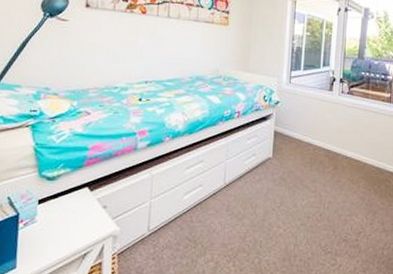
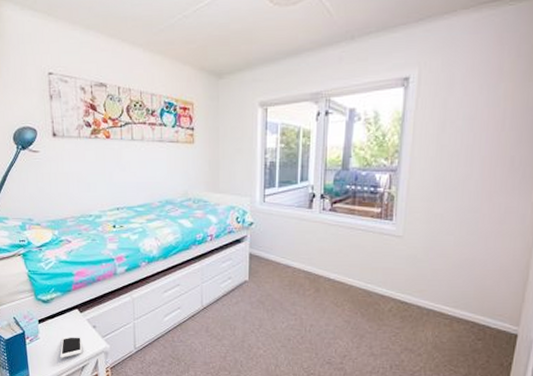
cell phone: none [59,219,89,245] -> present [60,337,82,358]

